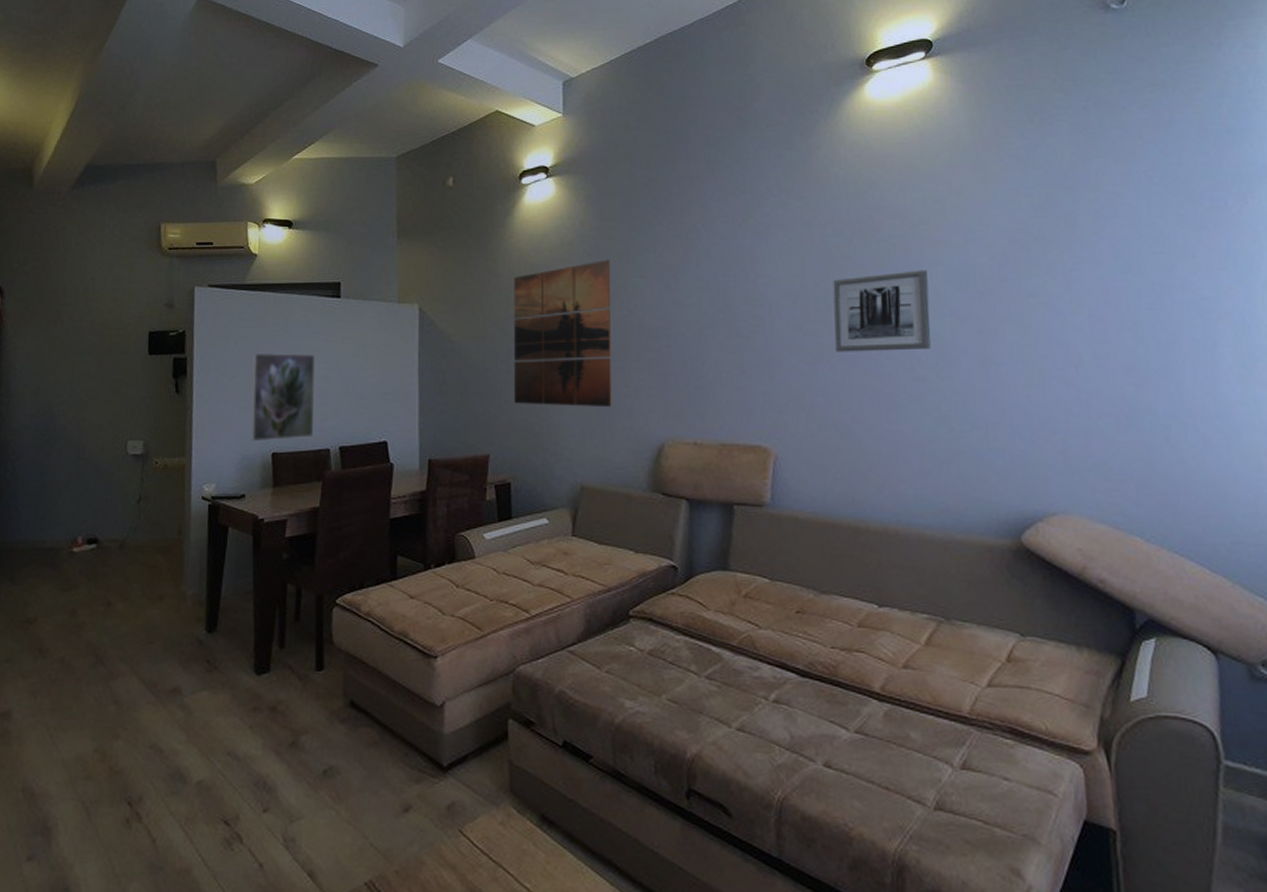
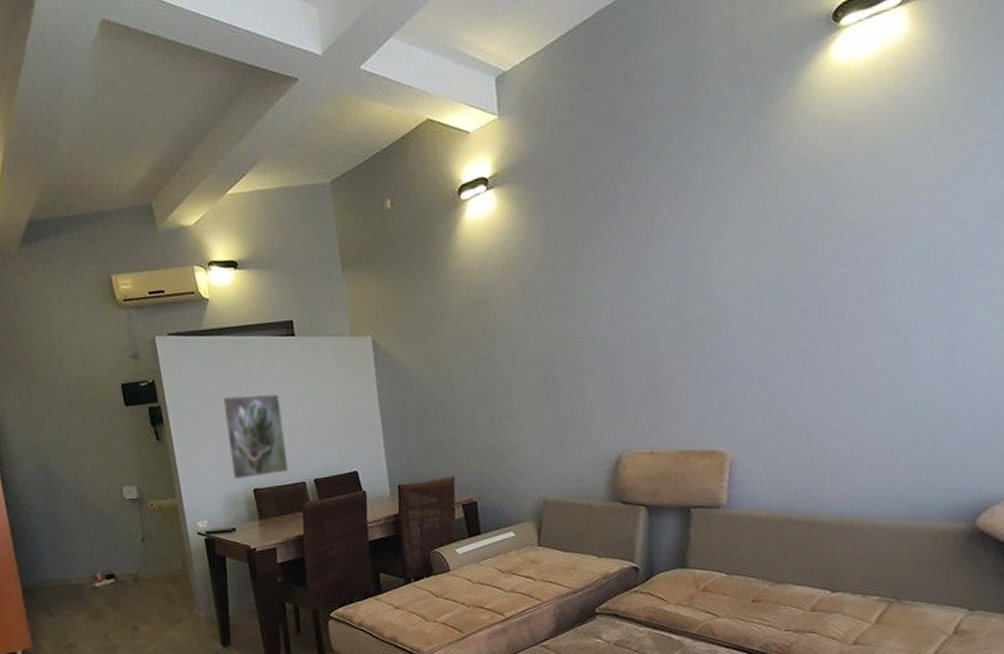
wall art: present [514,260,612,408] -> none [462,273,569,428]
wall art: present [832,270,931,352] -> none [791,255,894,351]

